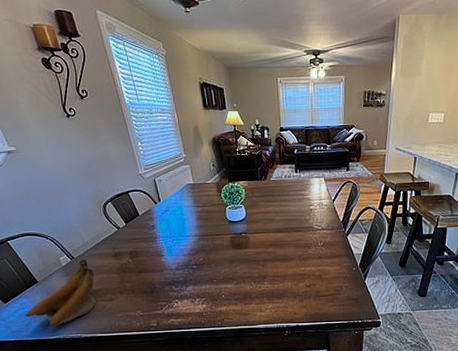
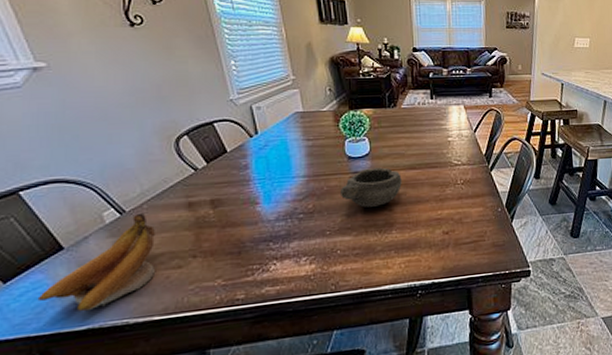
bowl: none [223,230,272,262] -> present [339,167,402,207]

